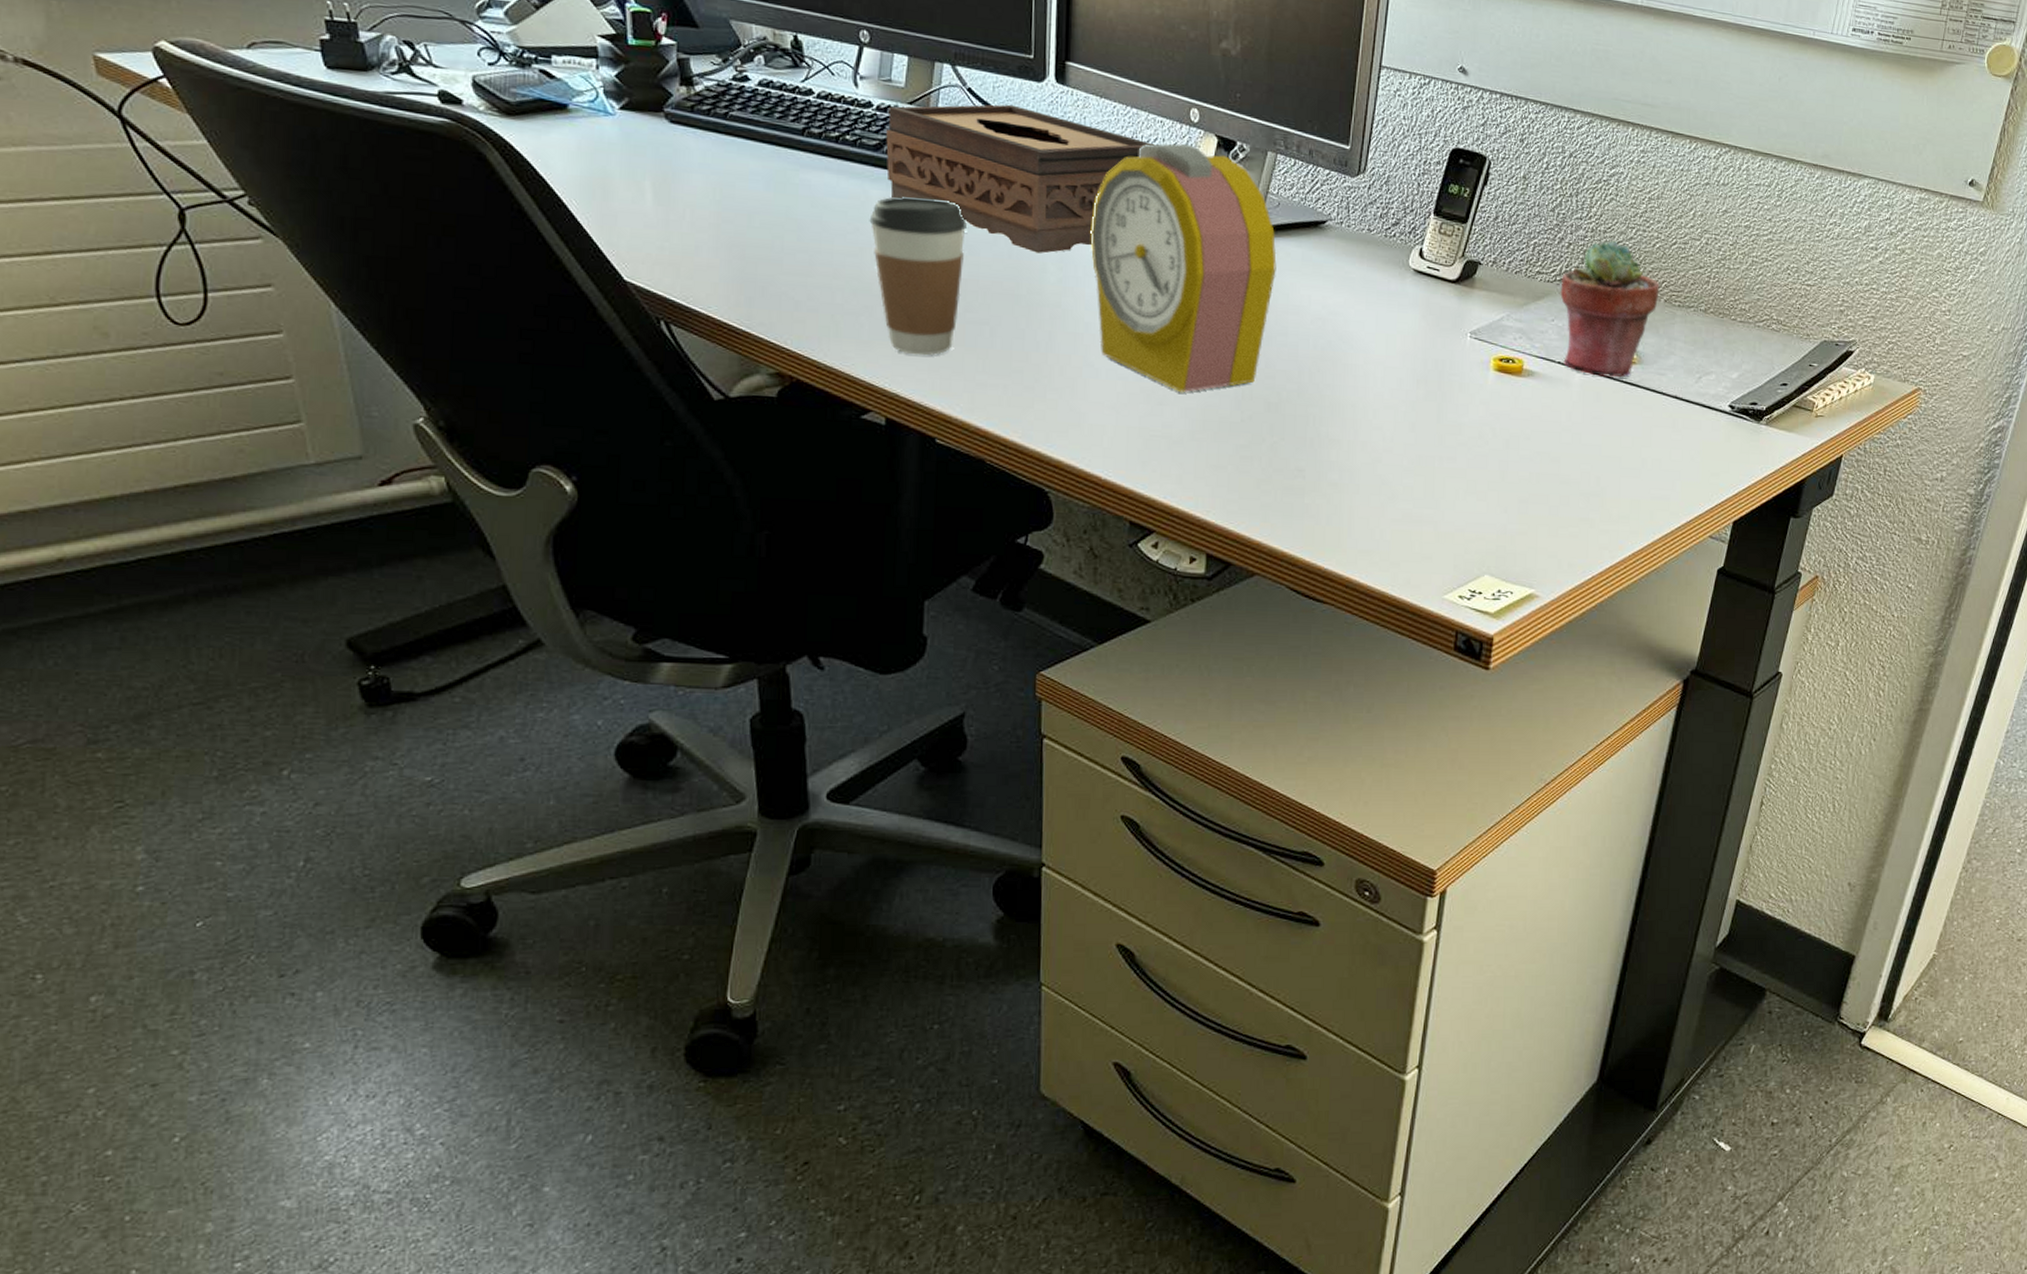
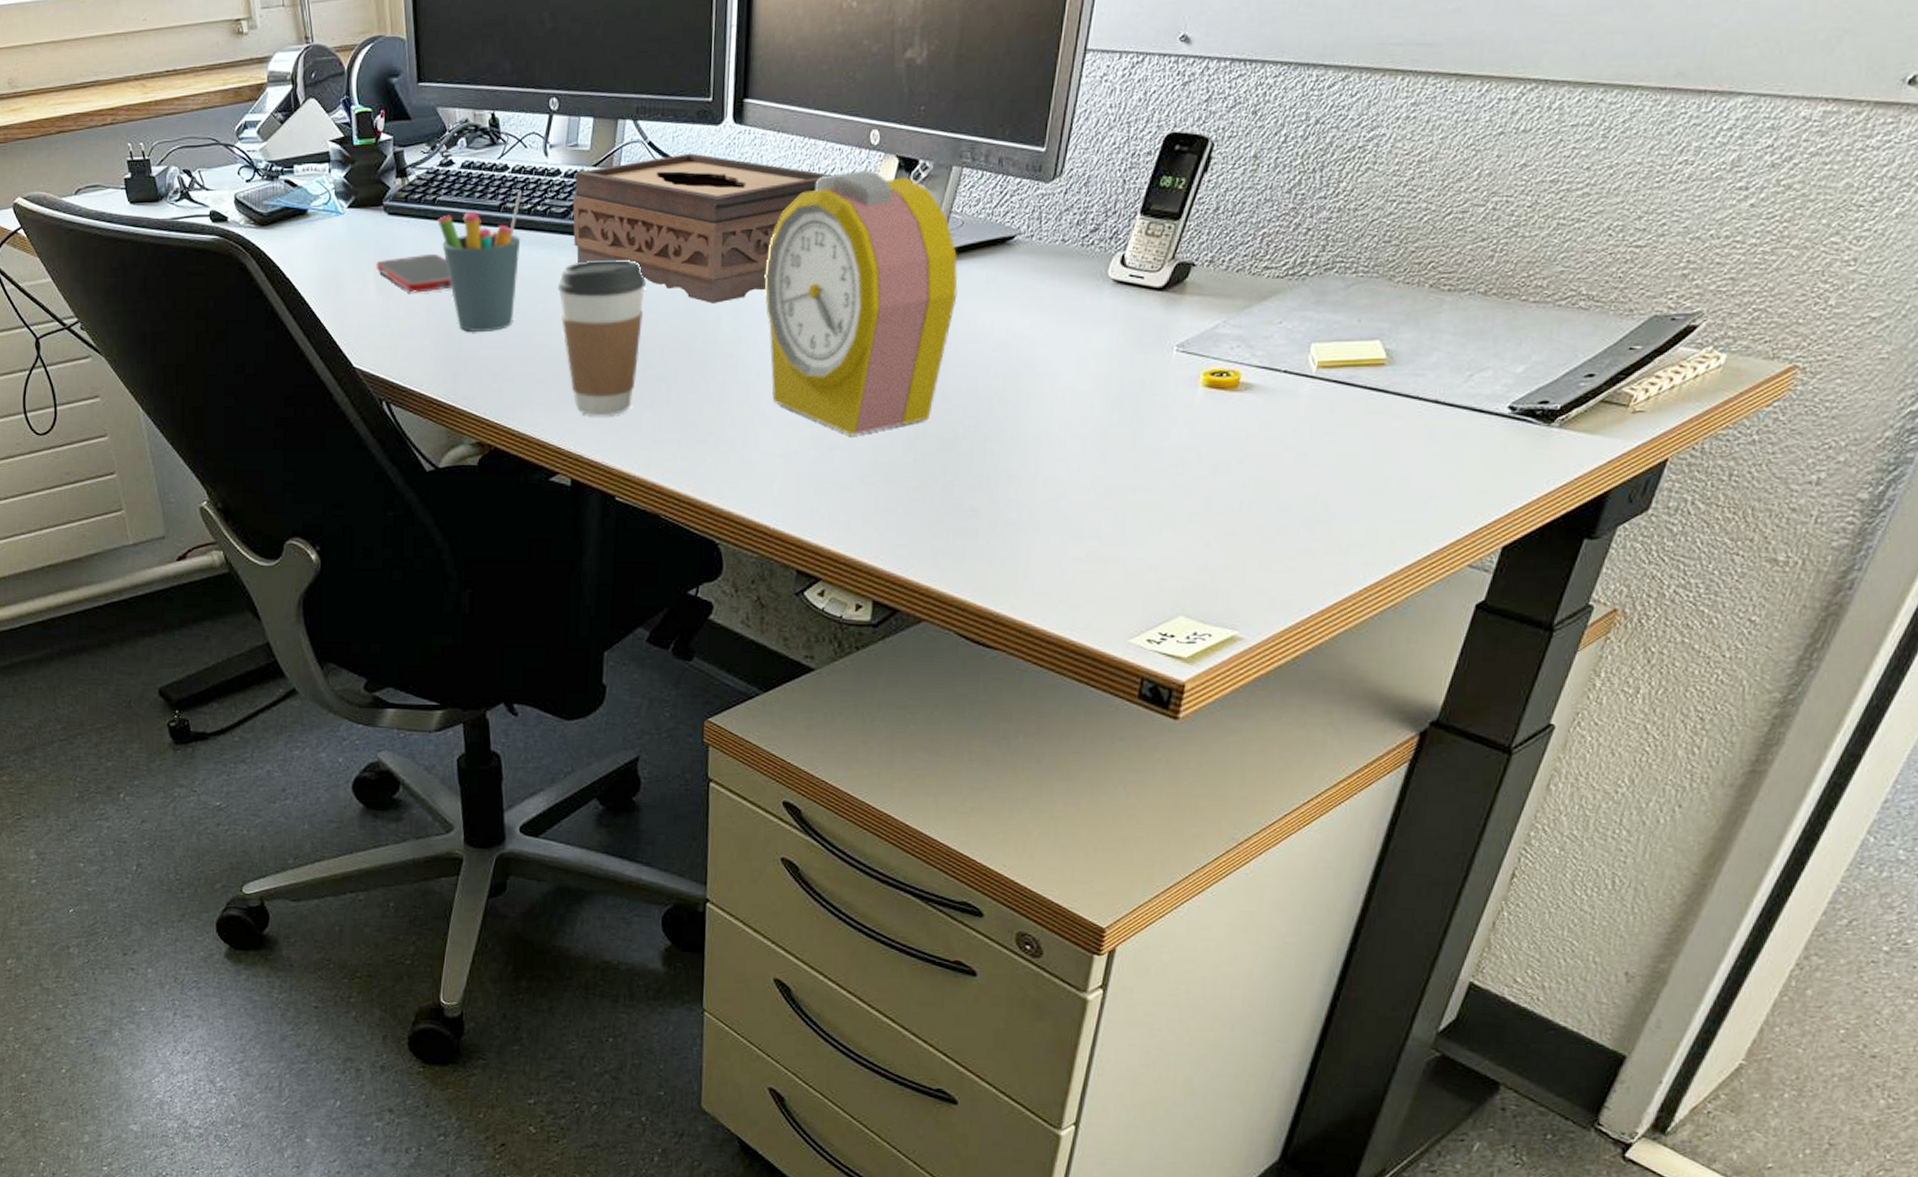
cell phone: none [654,169,746,209] -> present [376,253,451,293]
pen holder: none [729,117,828,258] -> present [437,191,522,333]
potted succulent: present [1560,240,1660,378] -> none [1290,218,1425,384]

